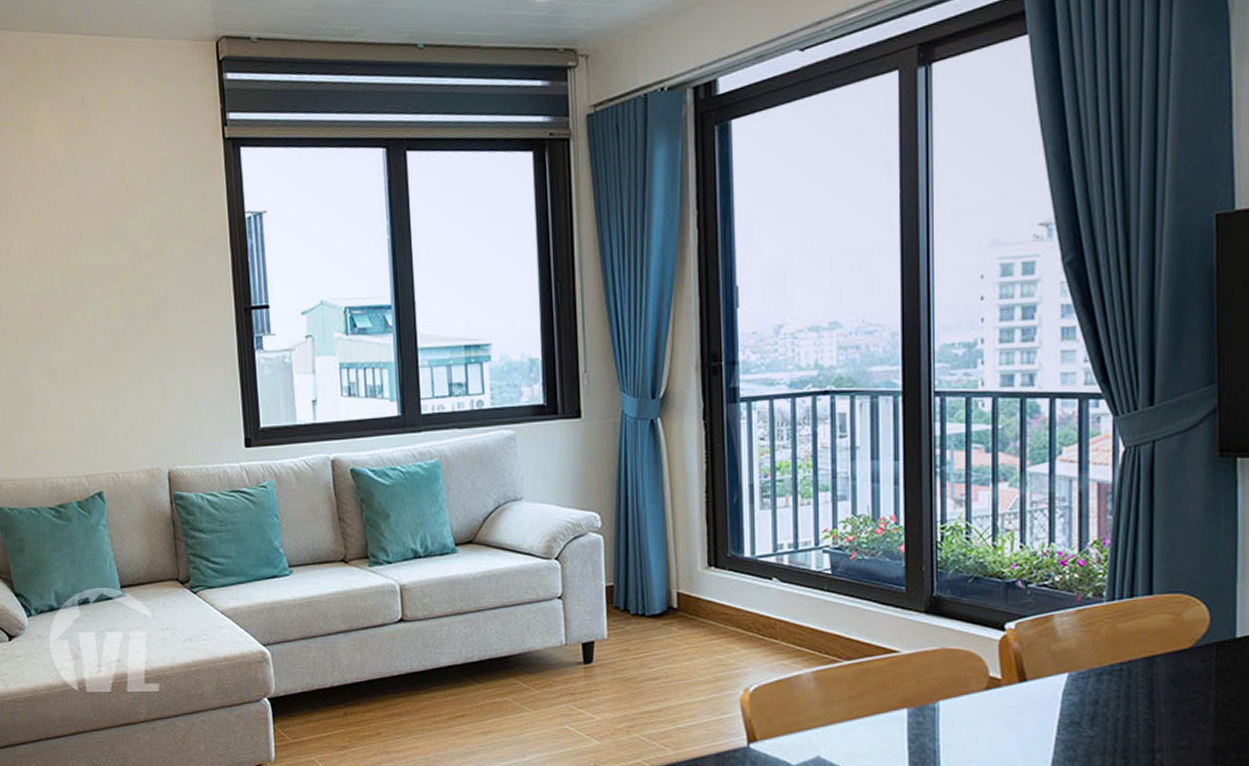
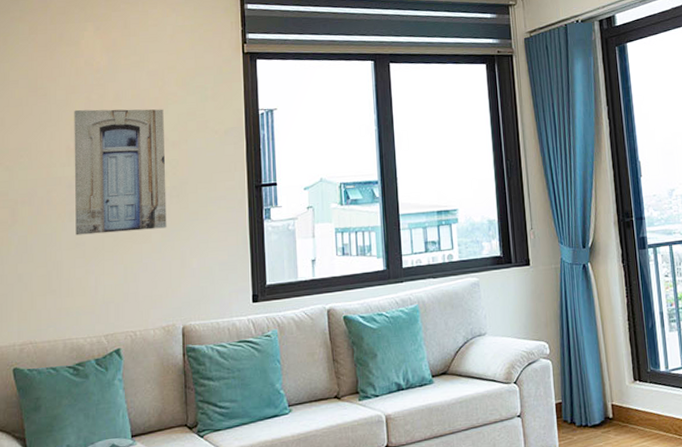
wall art: none [33,210,145,362] -> present [74,109,167,236]

